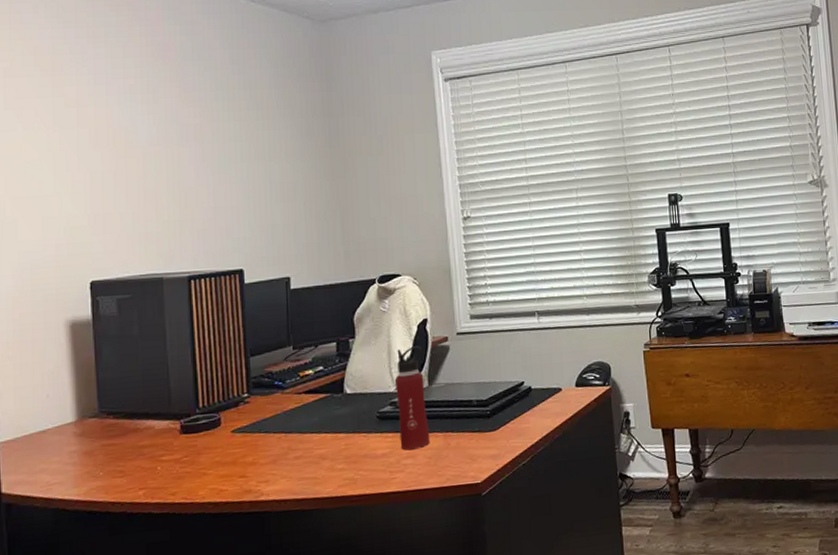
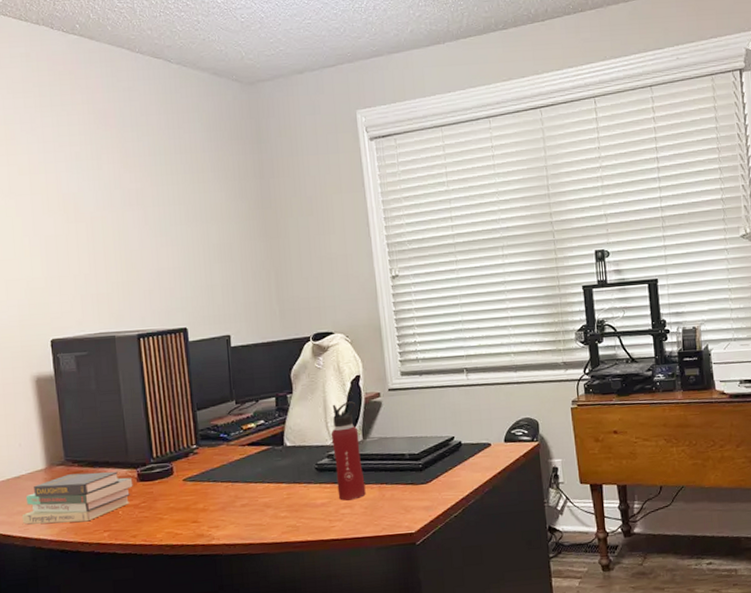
books: none [44,423,175,484] -> present [21,471,133,525]

